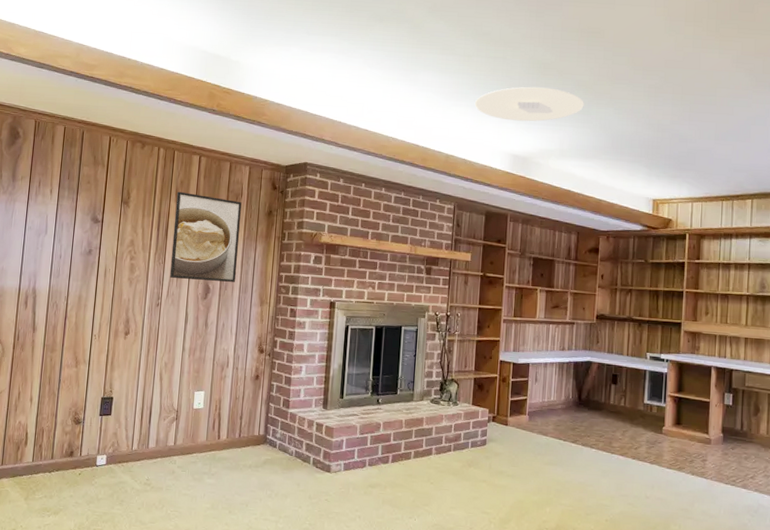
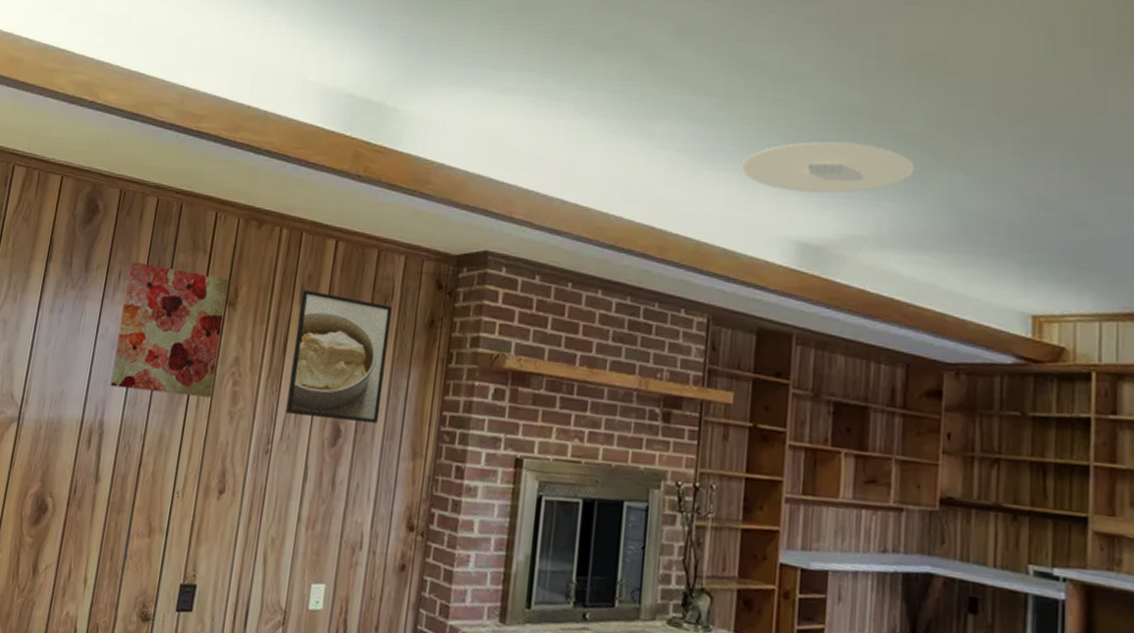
wall art: none [38,173,123,269] -> present [110,261,229,398]

